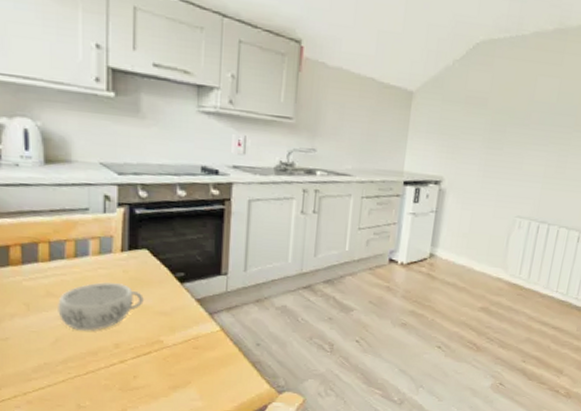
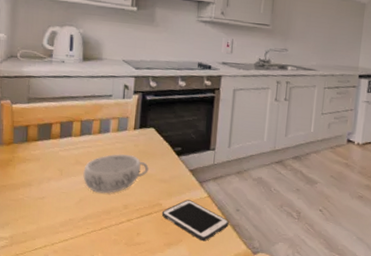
cell phone: none [163,335,248,382] -> present [161,199,229,242]

